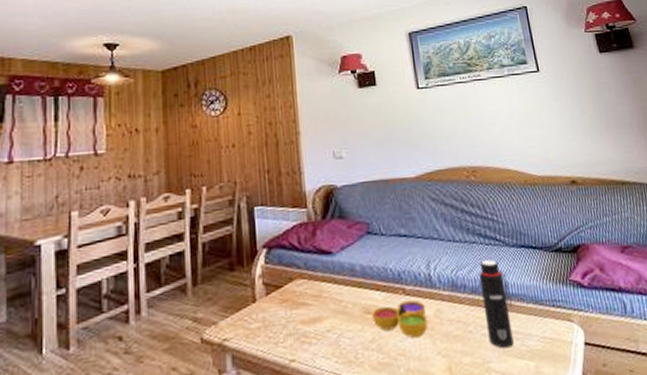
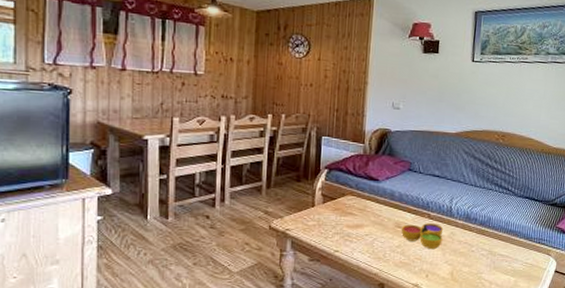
water bottle: present [479,259,514,349] -> none [485,202,509,266]

